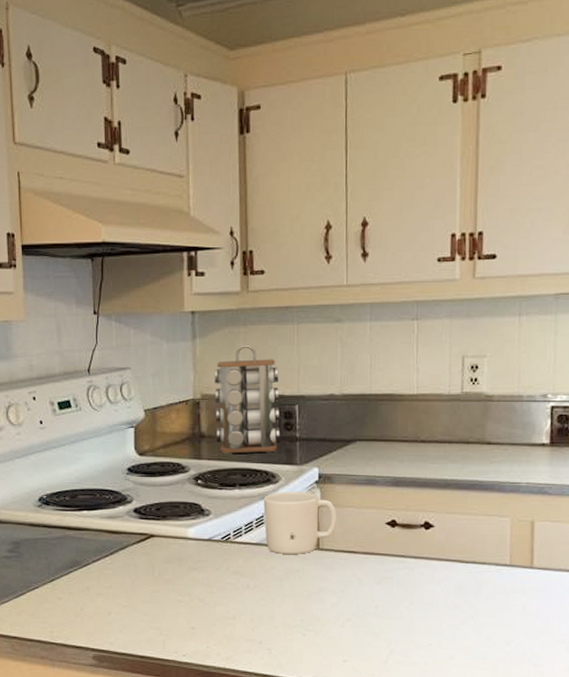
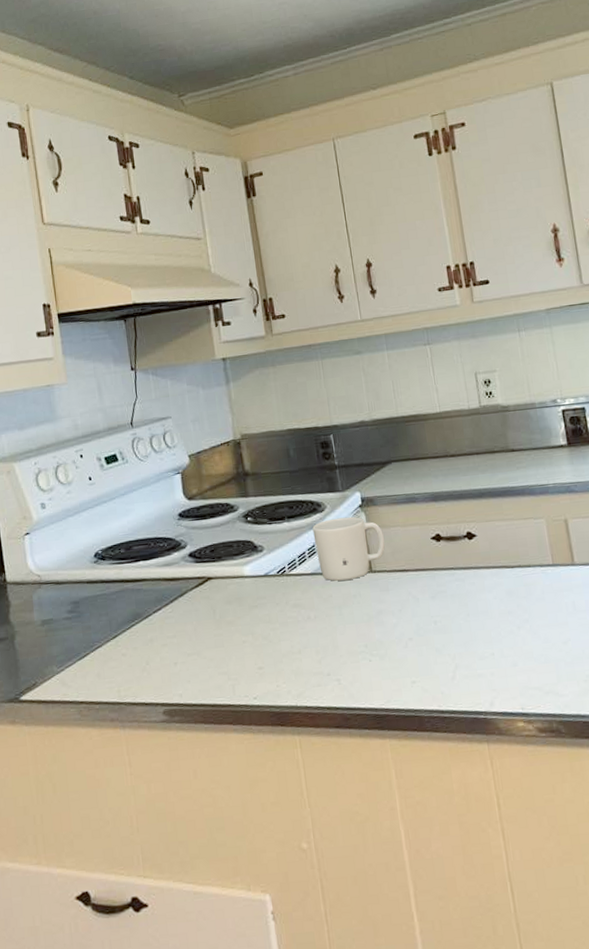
spice rack: present [214,344,280,455] -> none [250,383,321,489]

